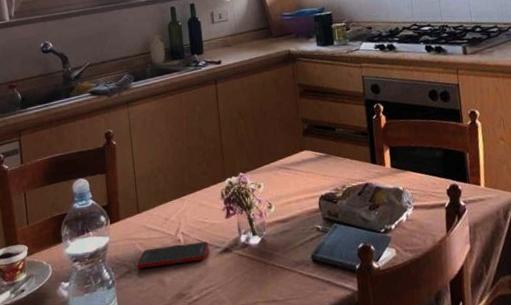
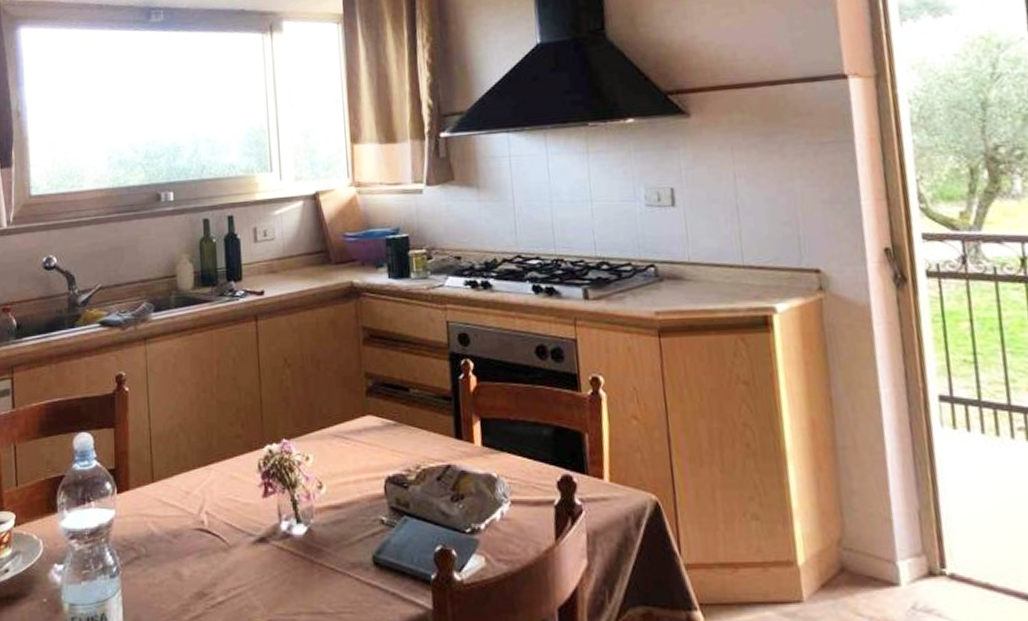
cell phone: present [137,241,209,269] -> none [148,525,240,555]

